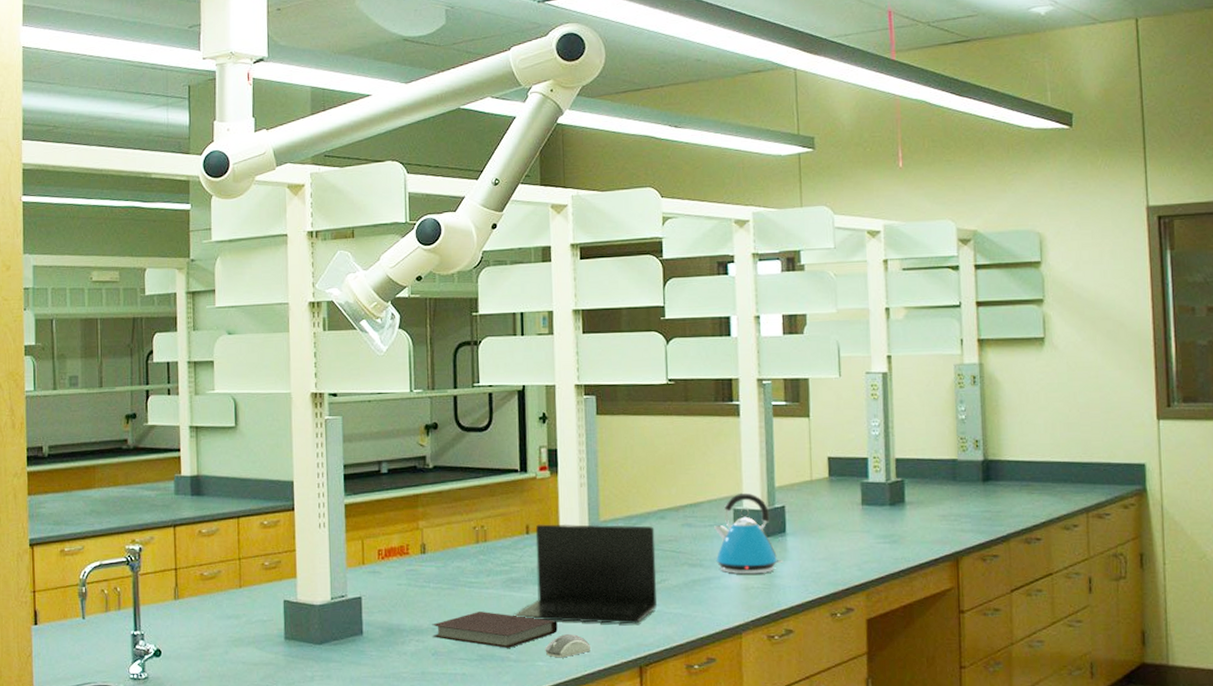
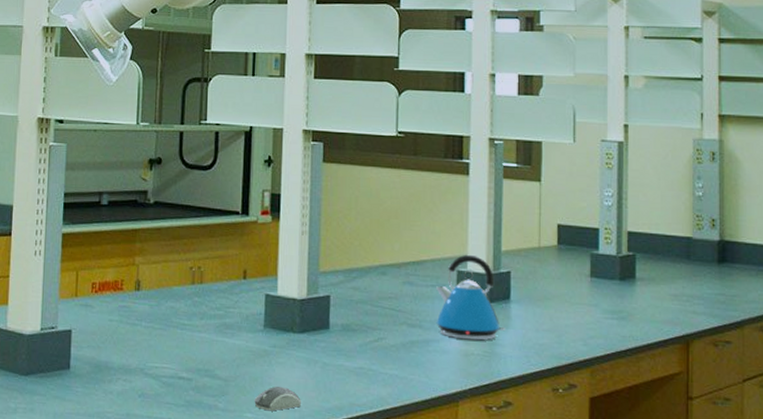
notebook: present [432,612,558,648] -> none [140,355,269,396]
laptop: present [513,524,657,625] -> none [224,270,375,382]

